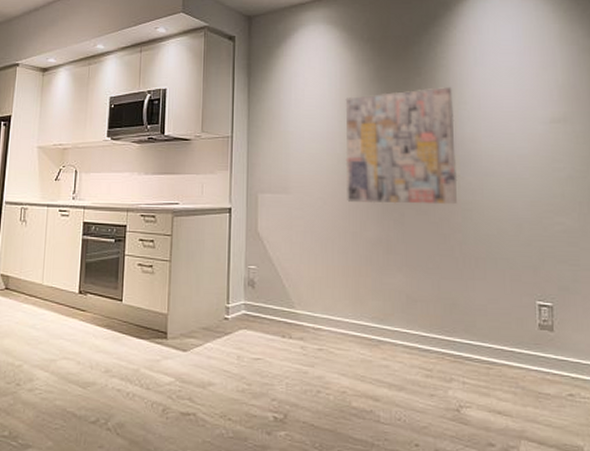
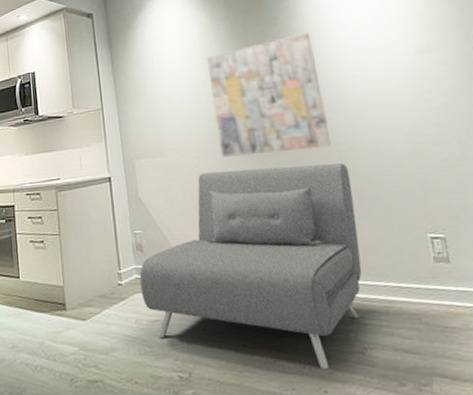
sofa: none [247,215,471,422] -> present [139,163,362,368]

